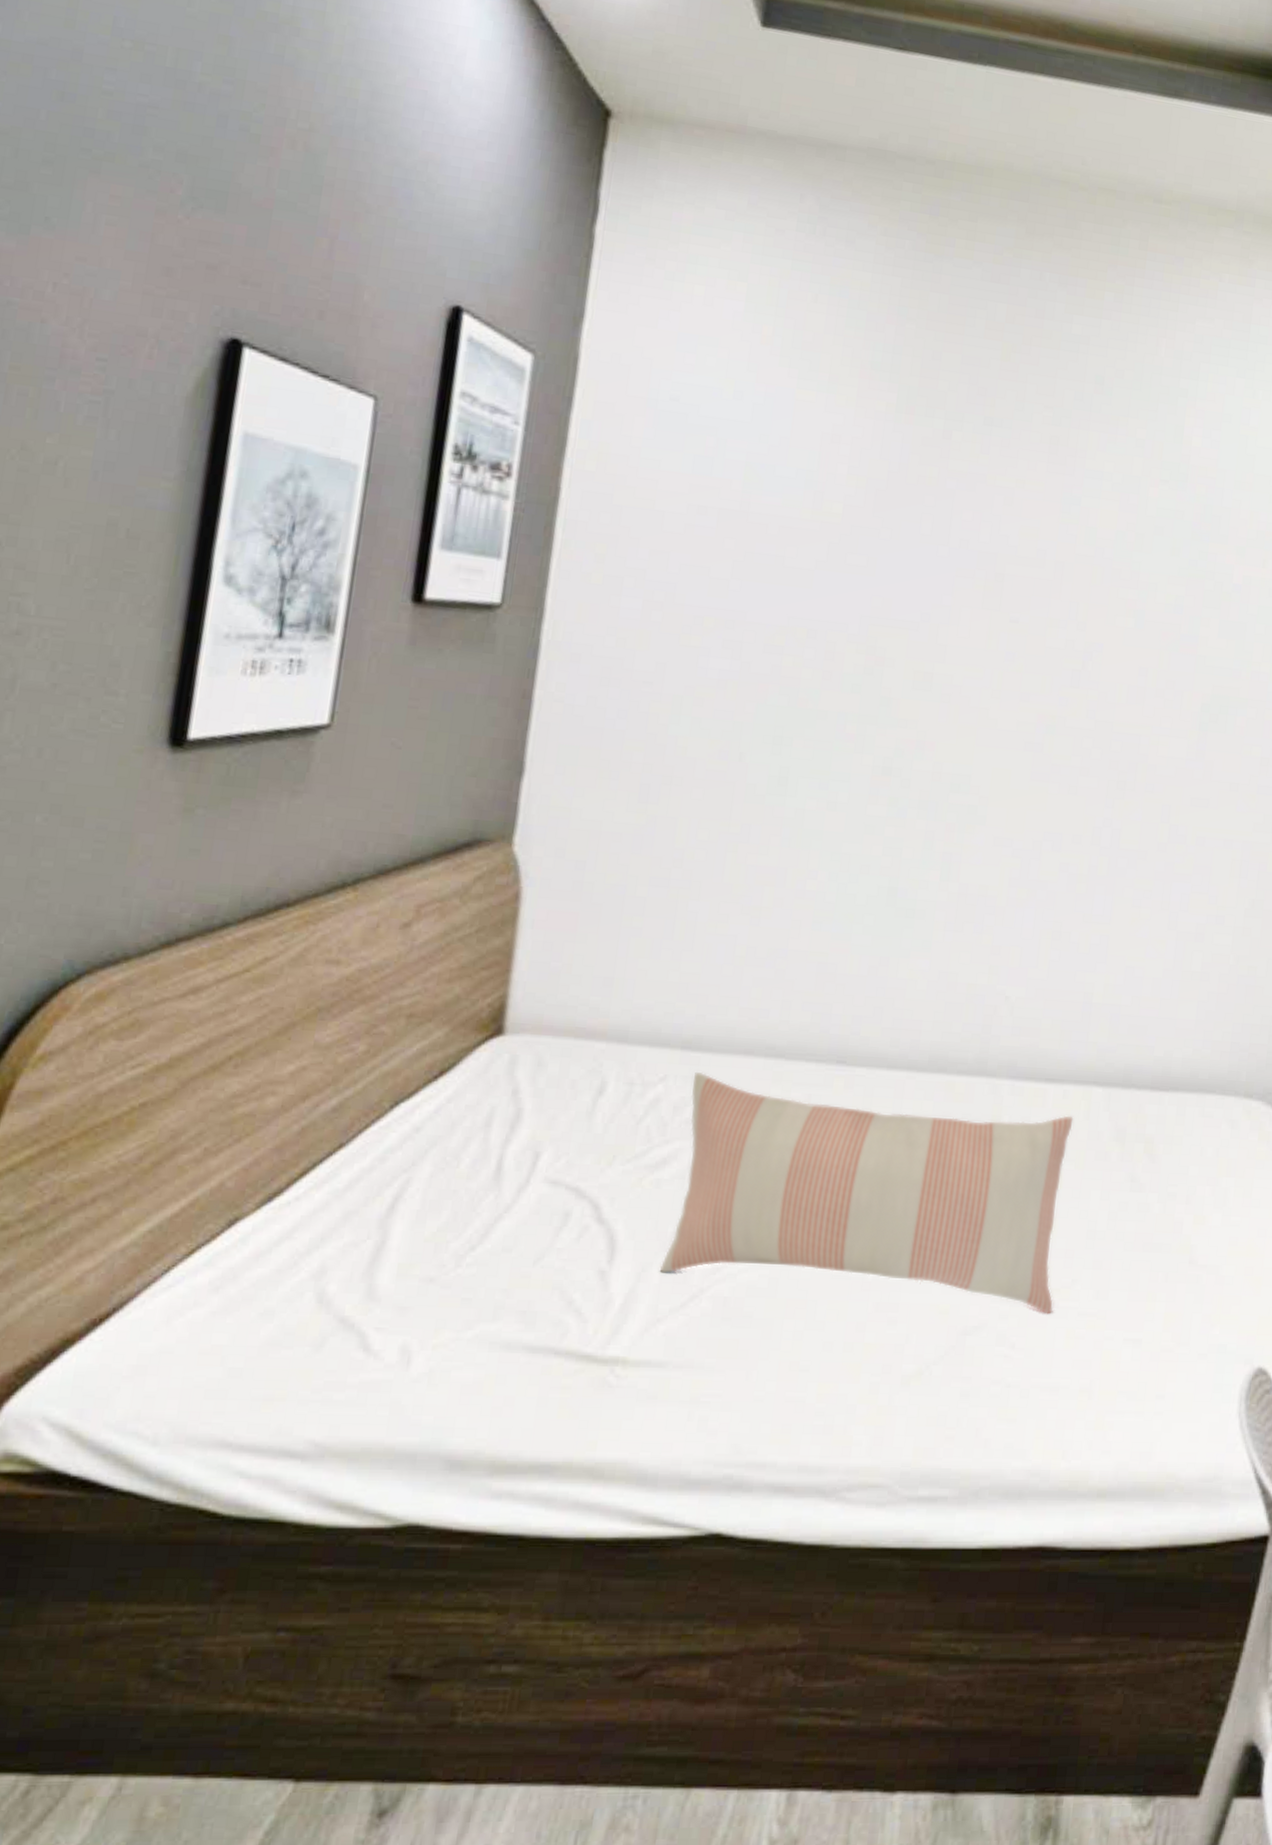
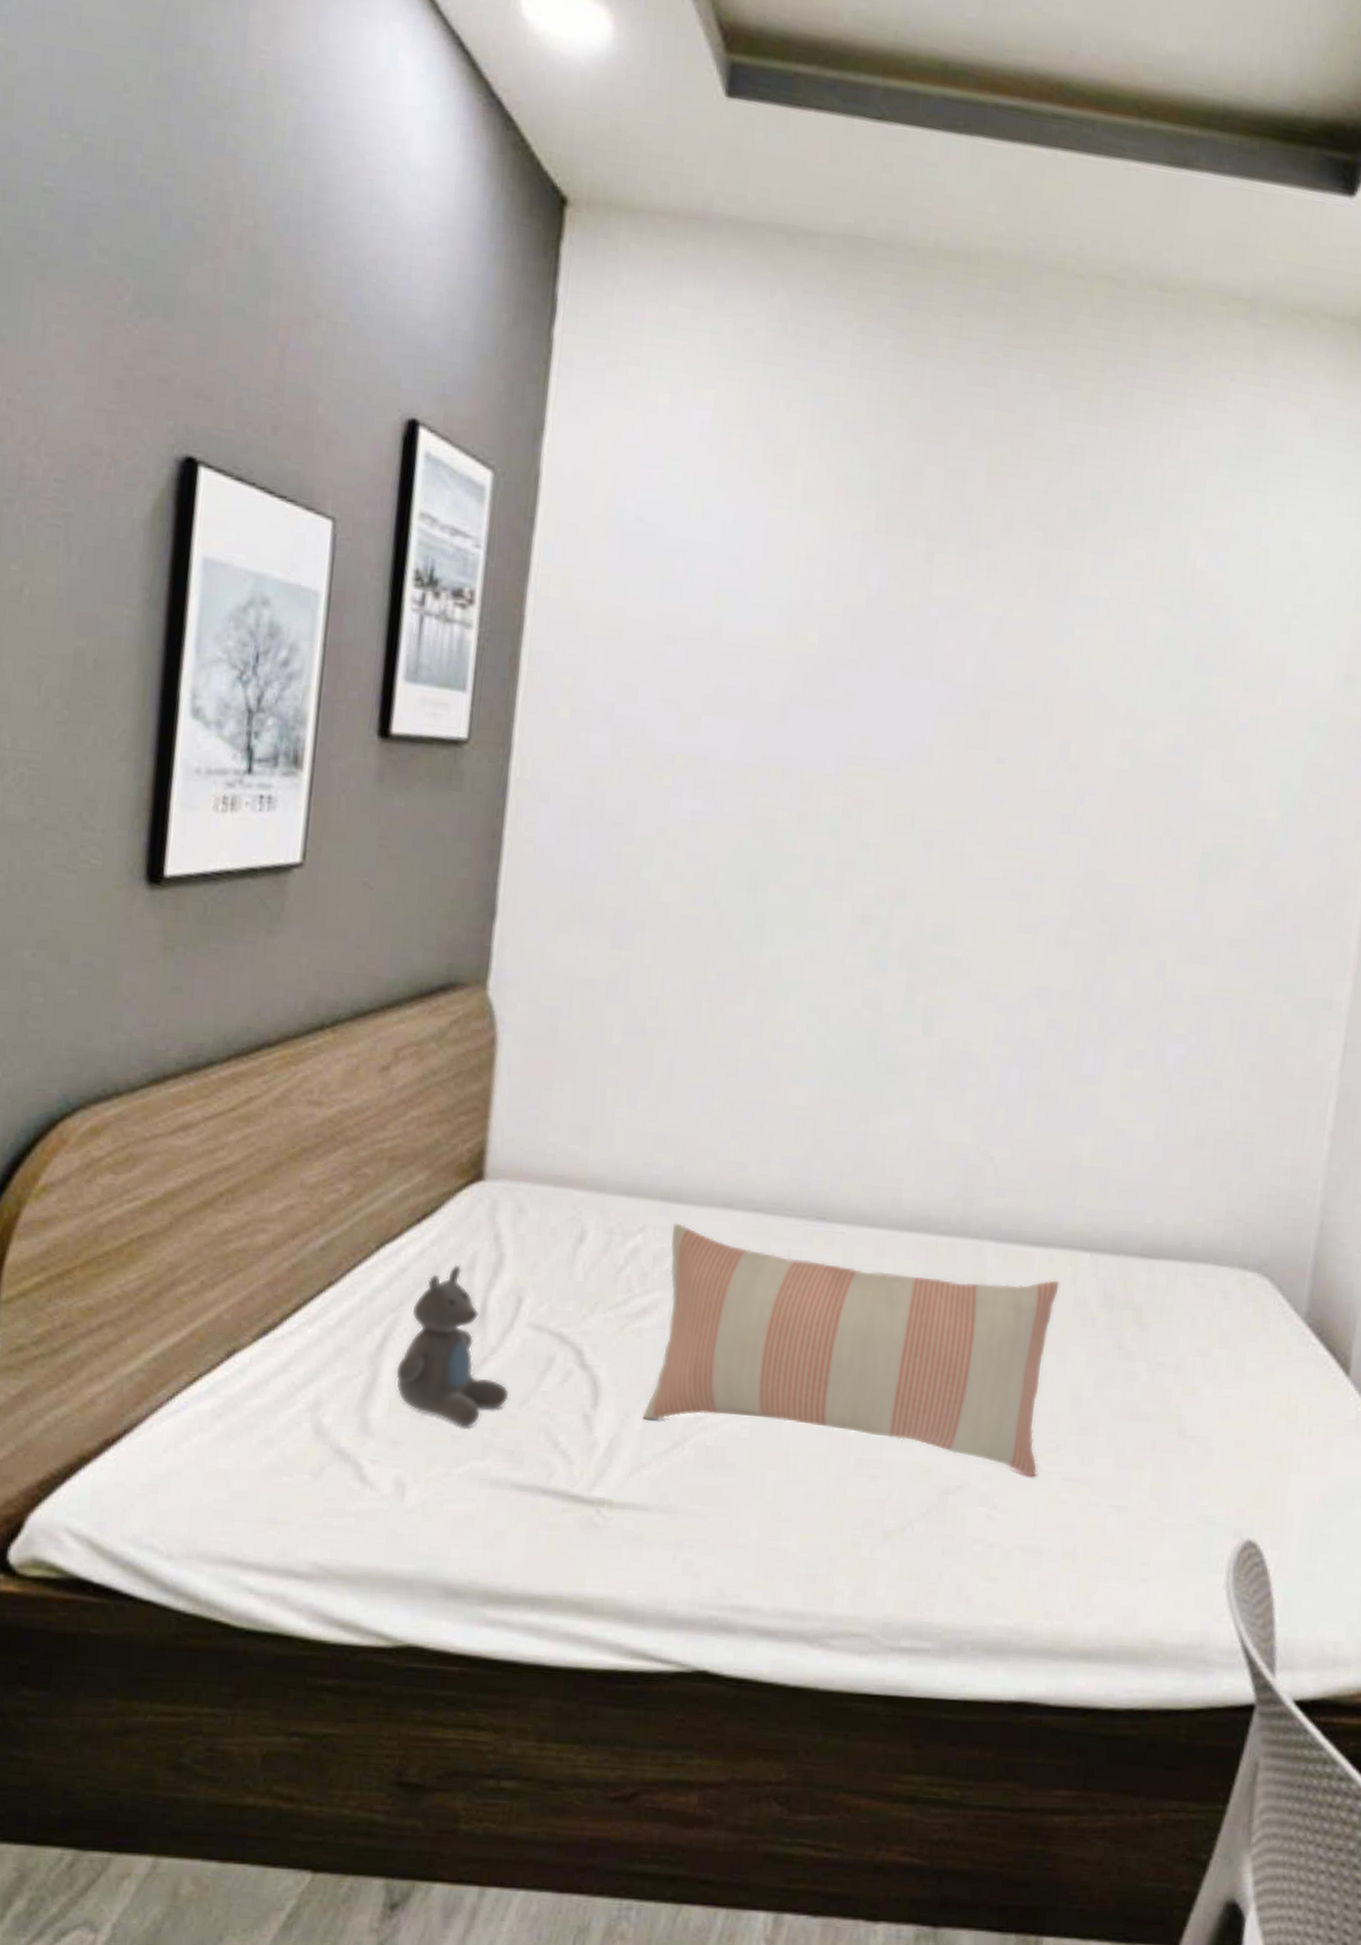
stuffed animal: none [405,1121,524,1289] -> present [395,1264,510,1427]

